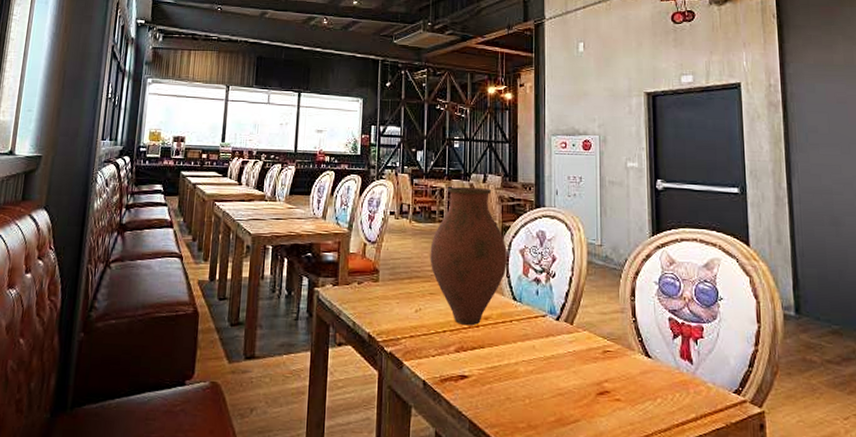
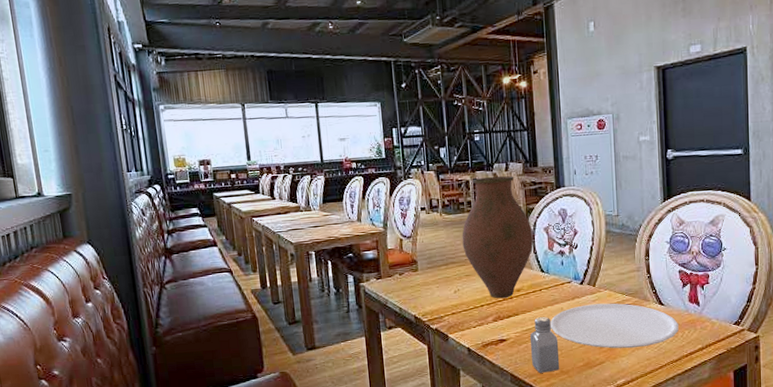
saltshaker: none [495,354,528,425] -> present [530,317,560,373]
plate: none [520,345,668,407] -> present [550,303,679,349]

